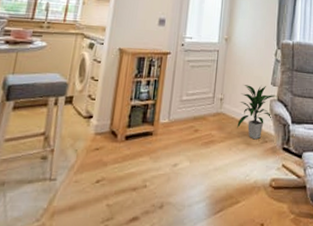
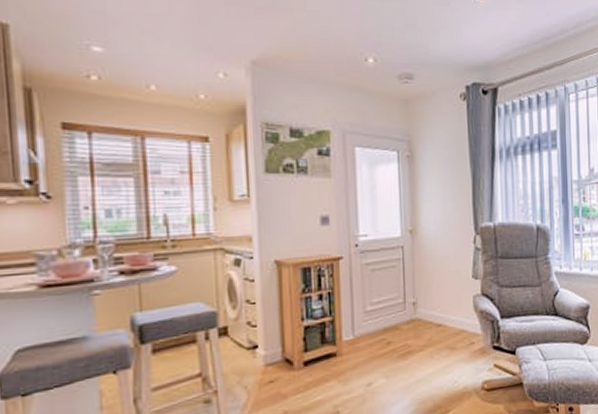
indoor plant: present [237,85,277,140] -> none [437,281,481,343]

